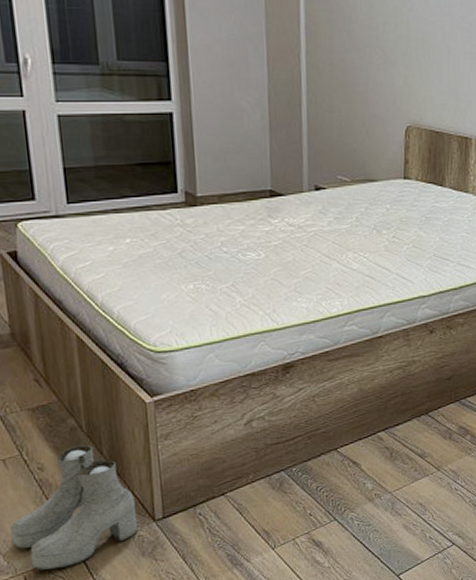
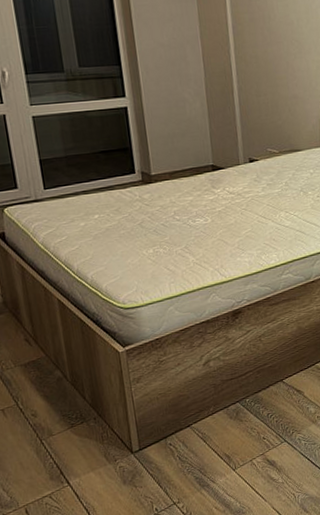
boots: present [10,444,138,571] -> none [11,392,119,503]

